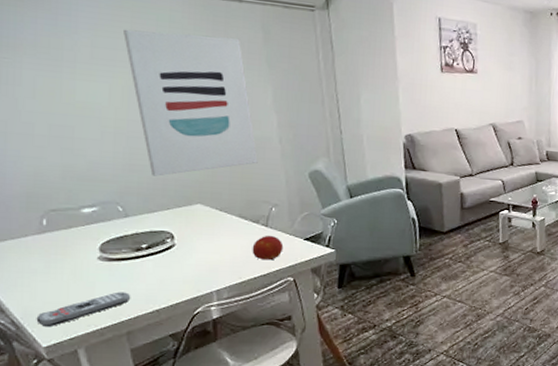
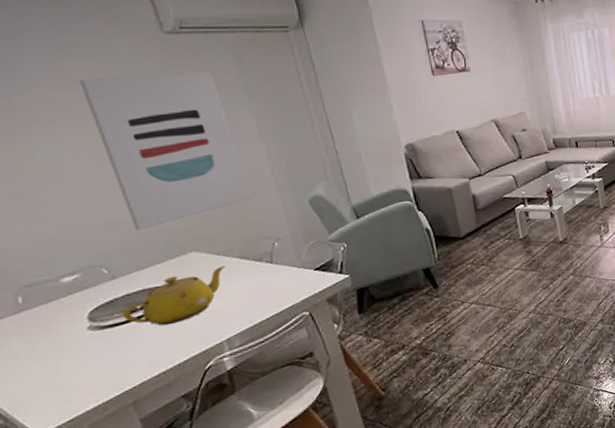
remote control: present [36,292,131,328] -> none [26,359,132,414]
teapot: none [128,222,225,268] -> present [121,266,226,326]
fruit: present [252,235,284,261] -> none [259,271,294,299]

